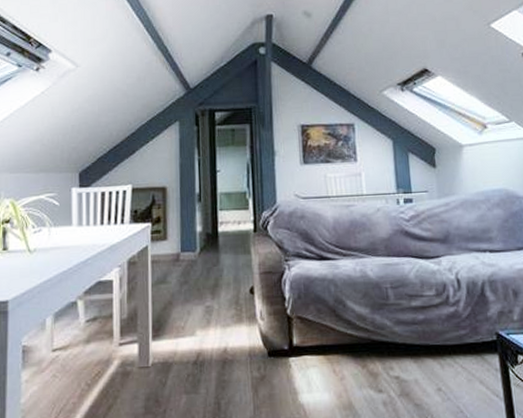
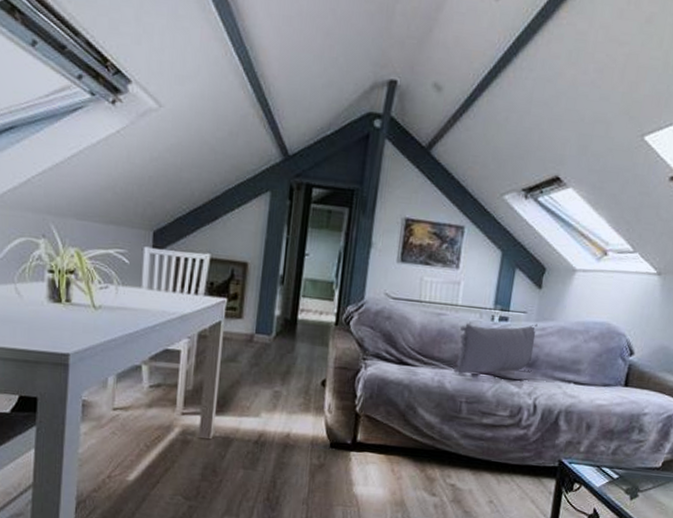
pillow: none [370,200,447,261] -> present [453,323,538,375]

